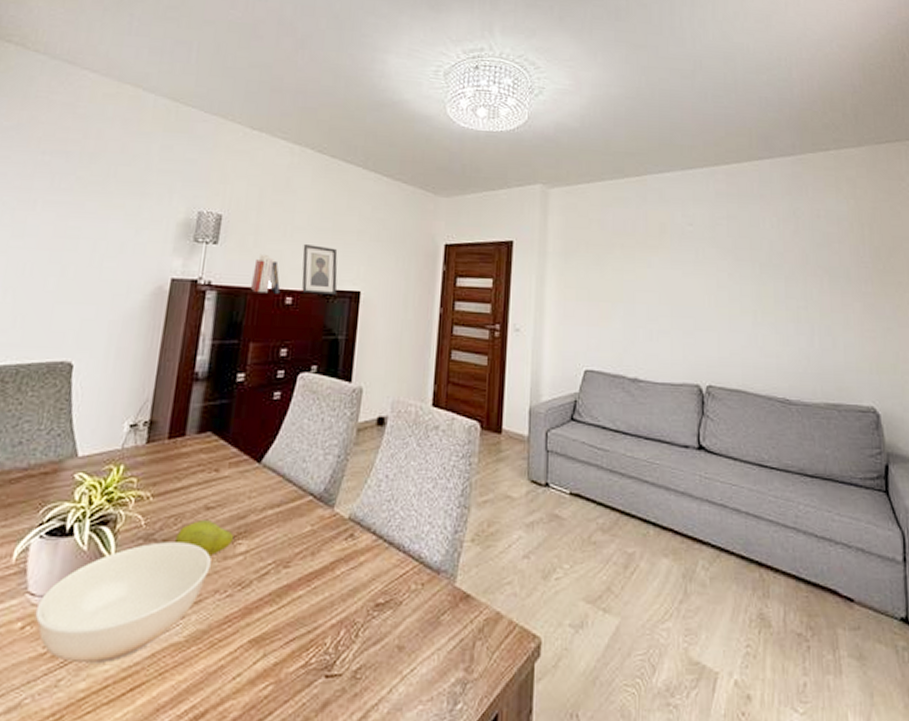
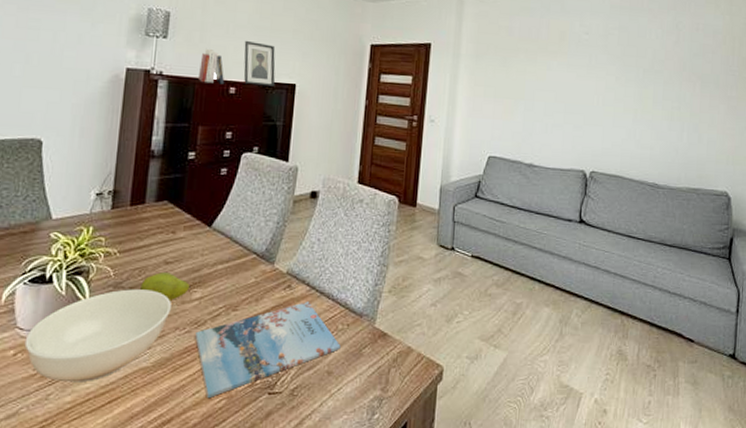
magazine: none [238,555,414,684] -> present [195,302,341,399]

